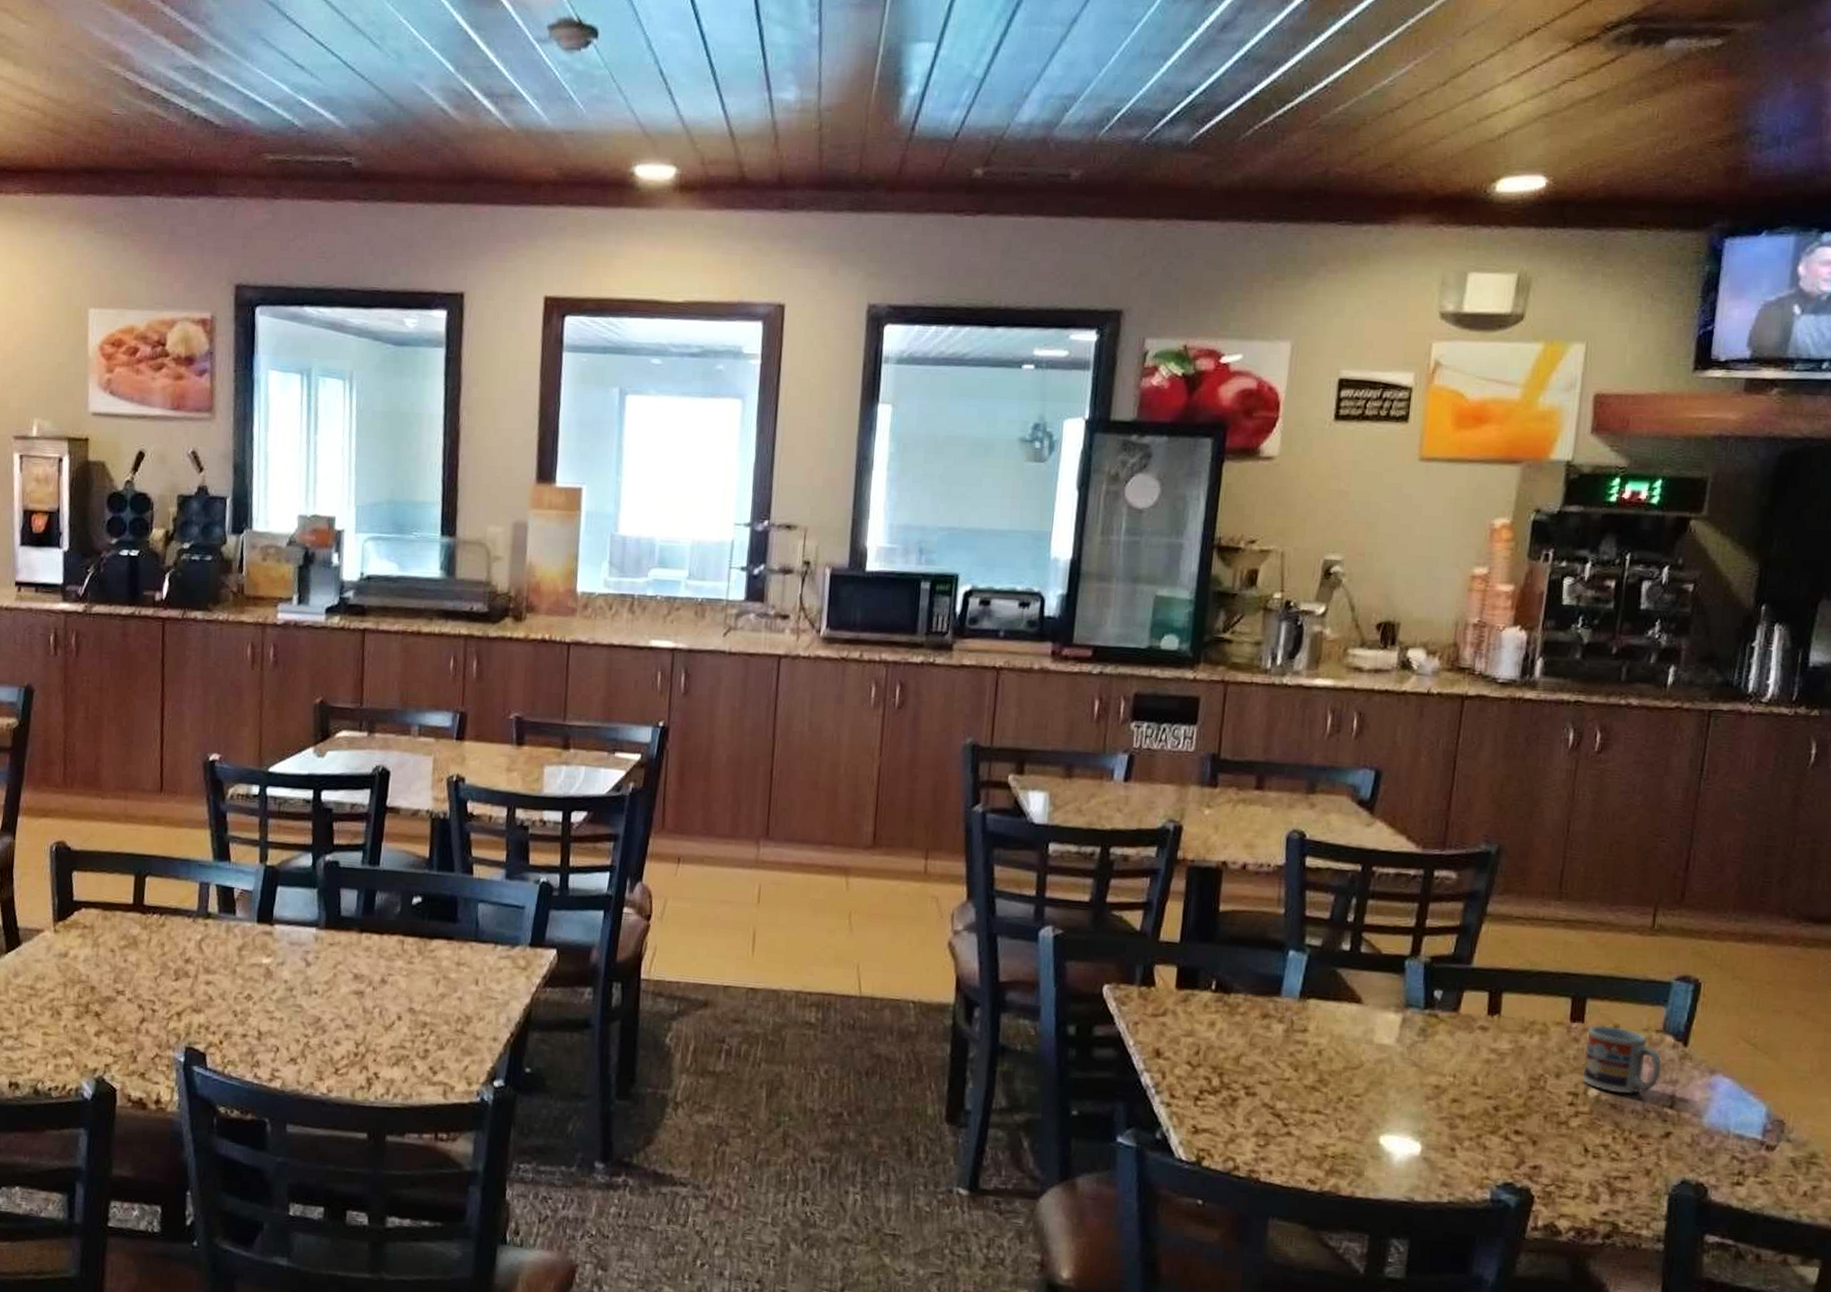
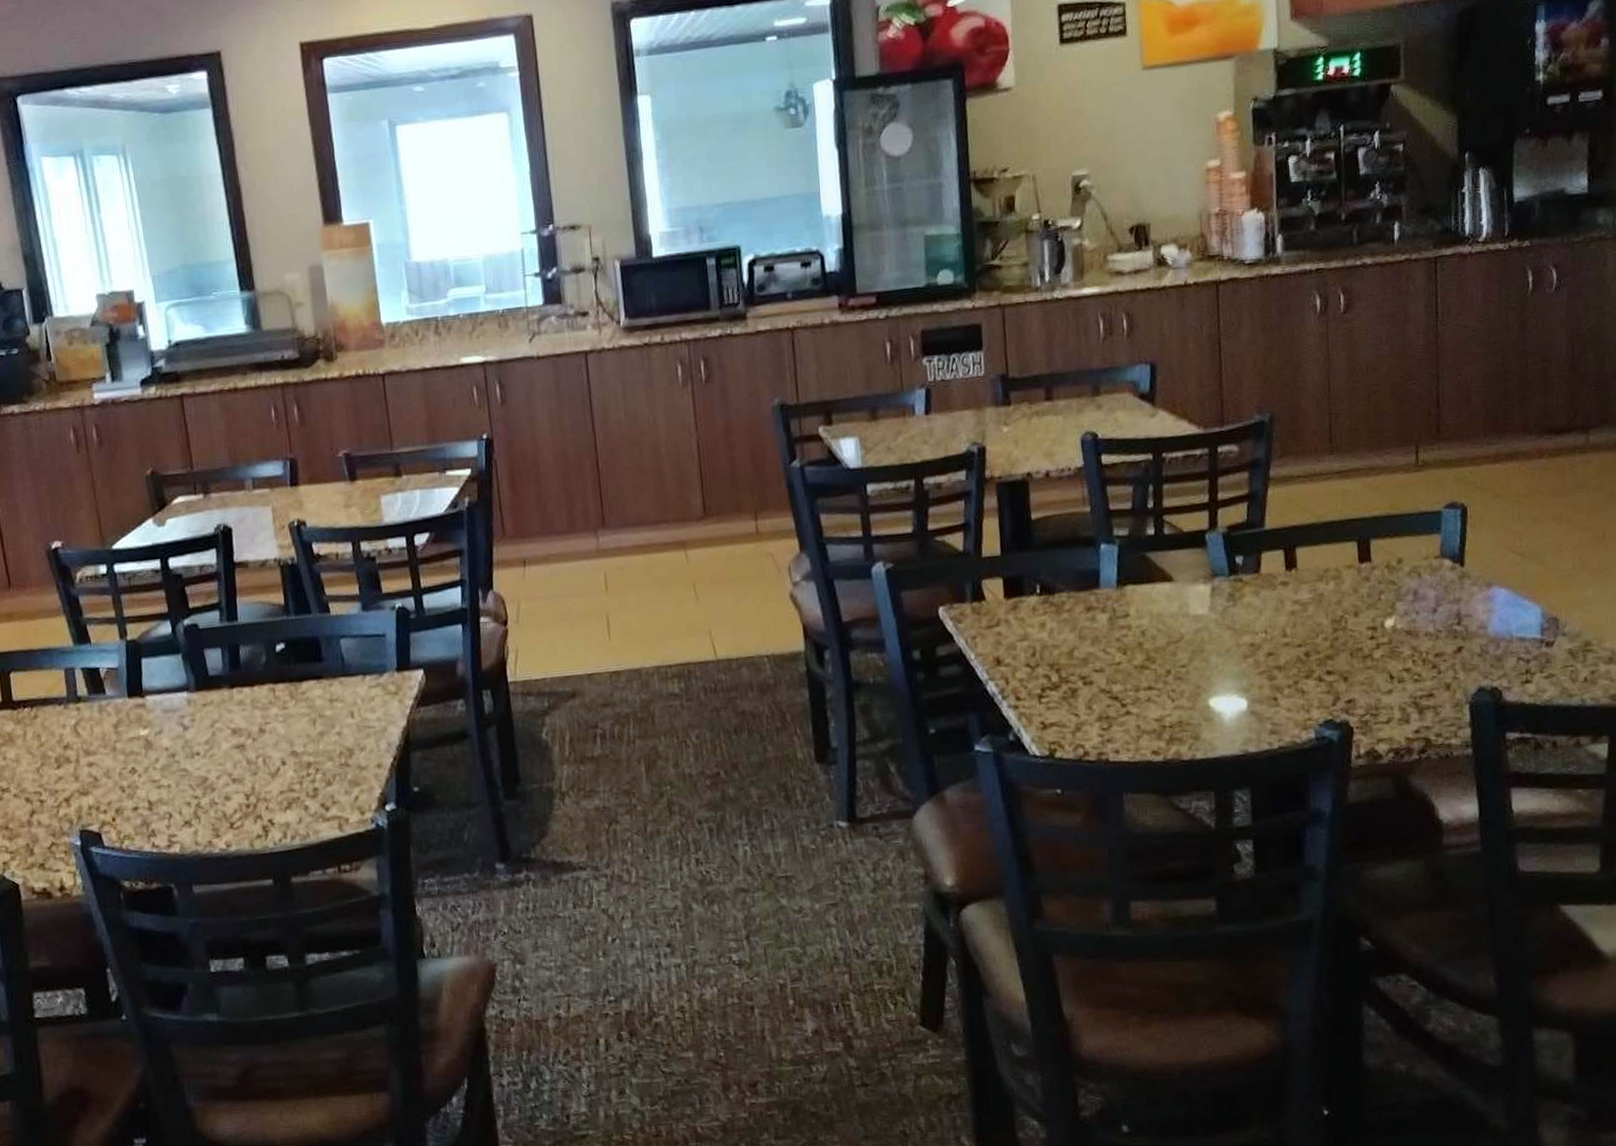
cup: present [1582,1025,1662,1094] -> none [1375,560,1445,620]

